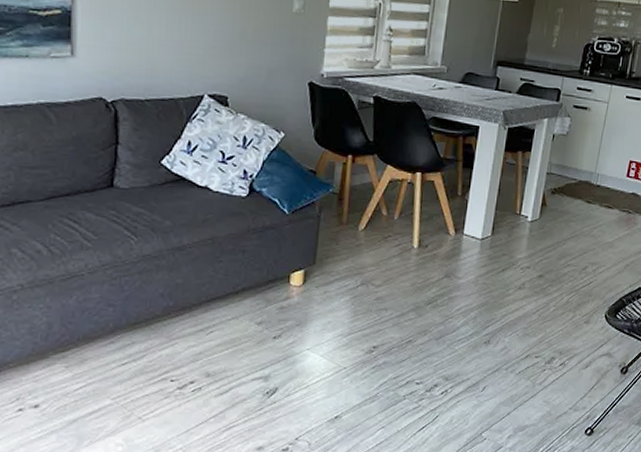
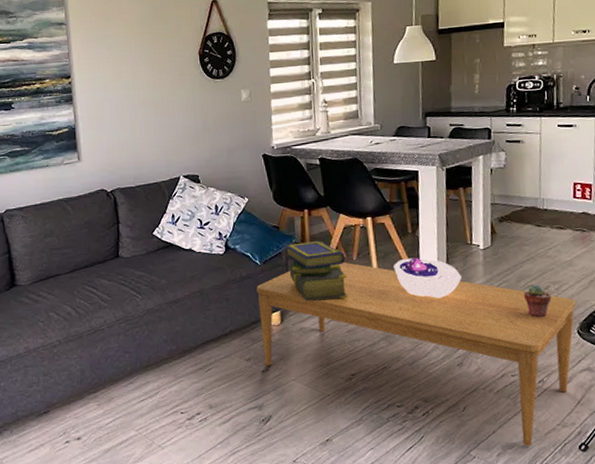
coffee table: none [278,221,608,429] -> present [256,262,576,446]
stack of books: none [319,192,386,262] -> present [285,240,349,301]
decorative bowl: none [436,223,504,270] -> present [394,257,462,298]
potted succulent: none [562,264,588,299] -> present [524,284,552,318]

